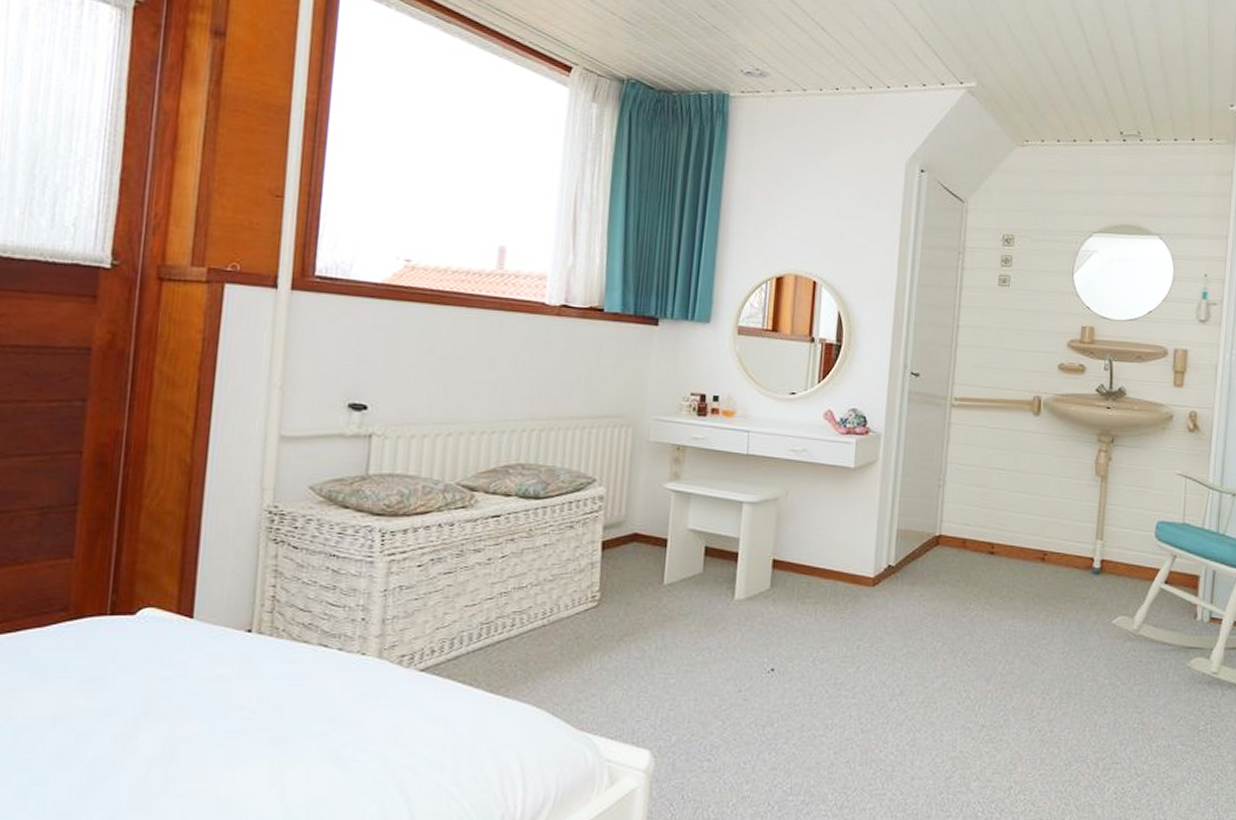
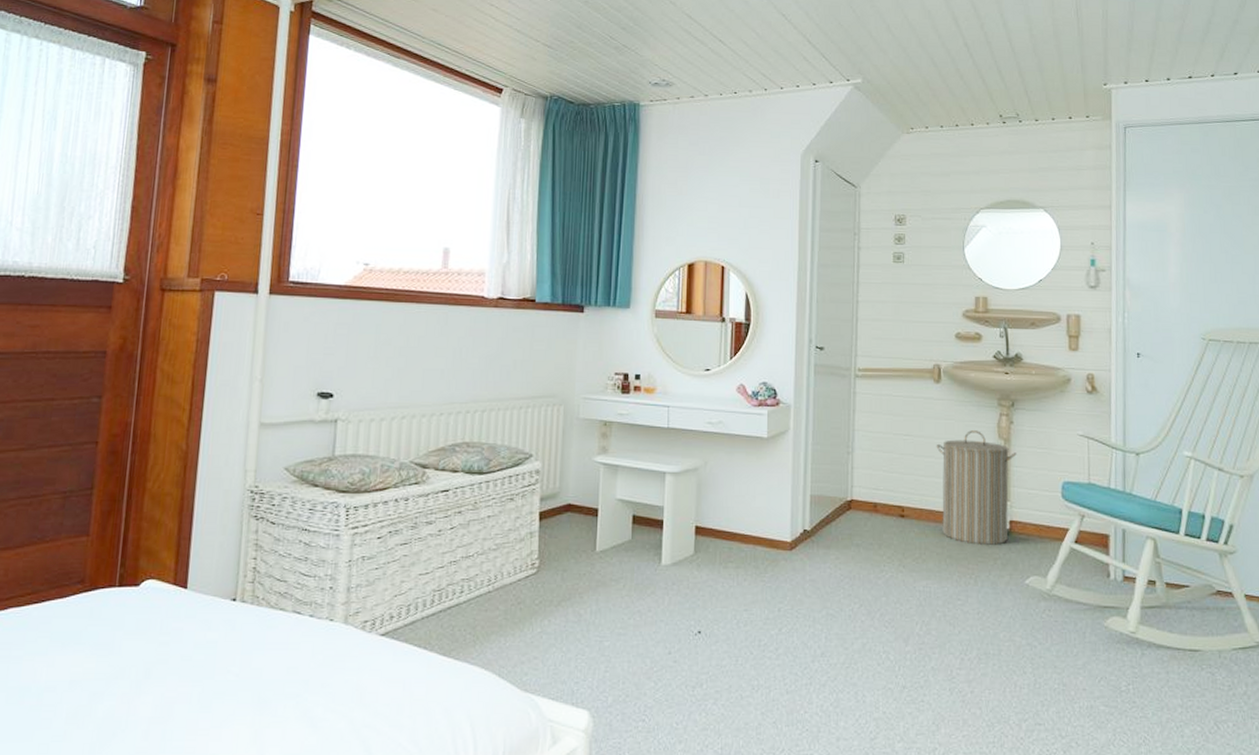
laundry hamper: none [1031,466,1113,584] -> present [936,430,1017,545]

